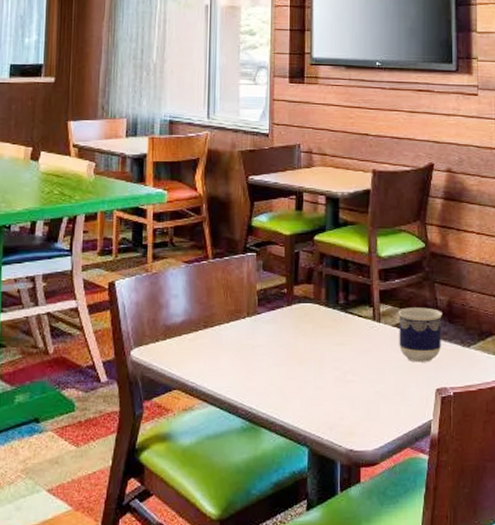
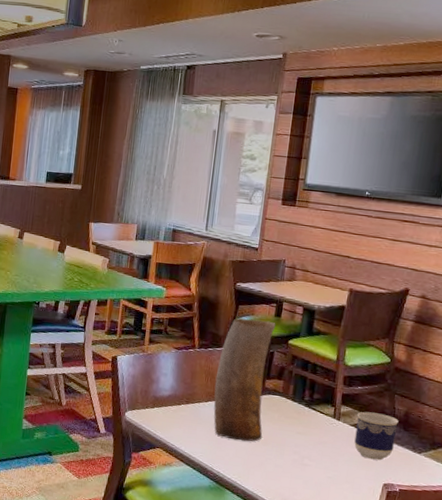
vase: none [235,216,298,365] -> present [213,318,276,442]

